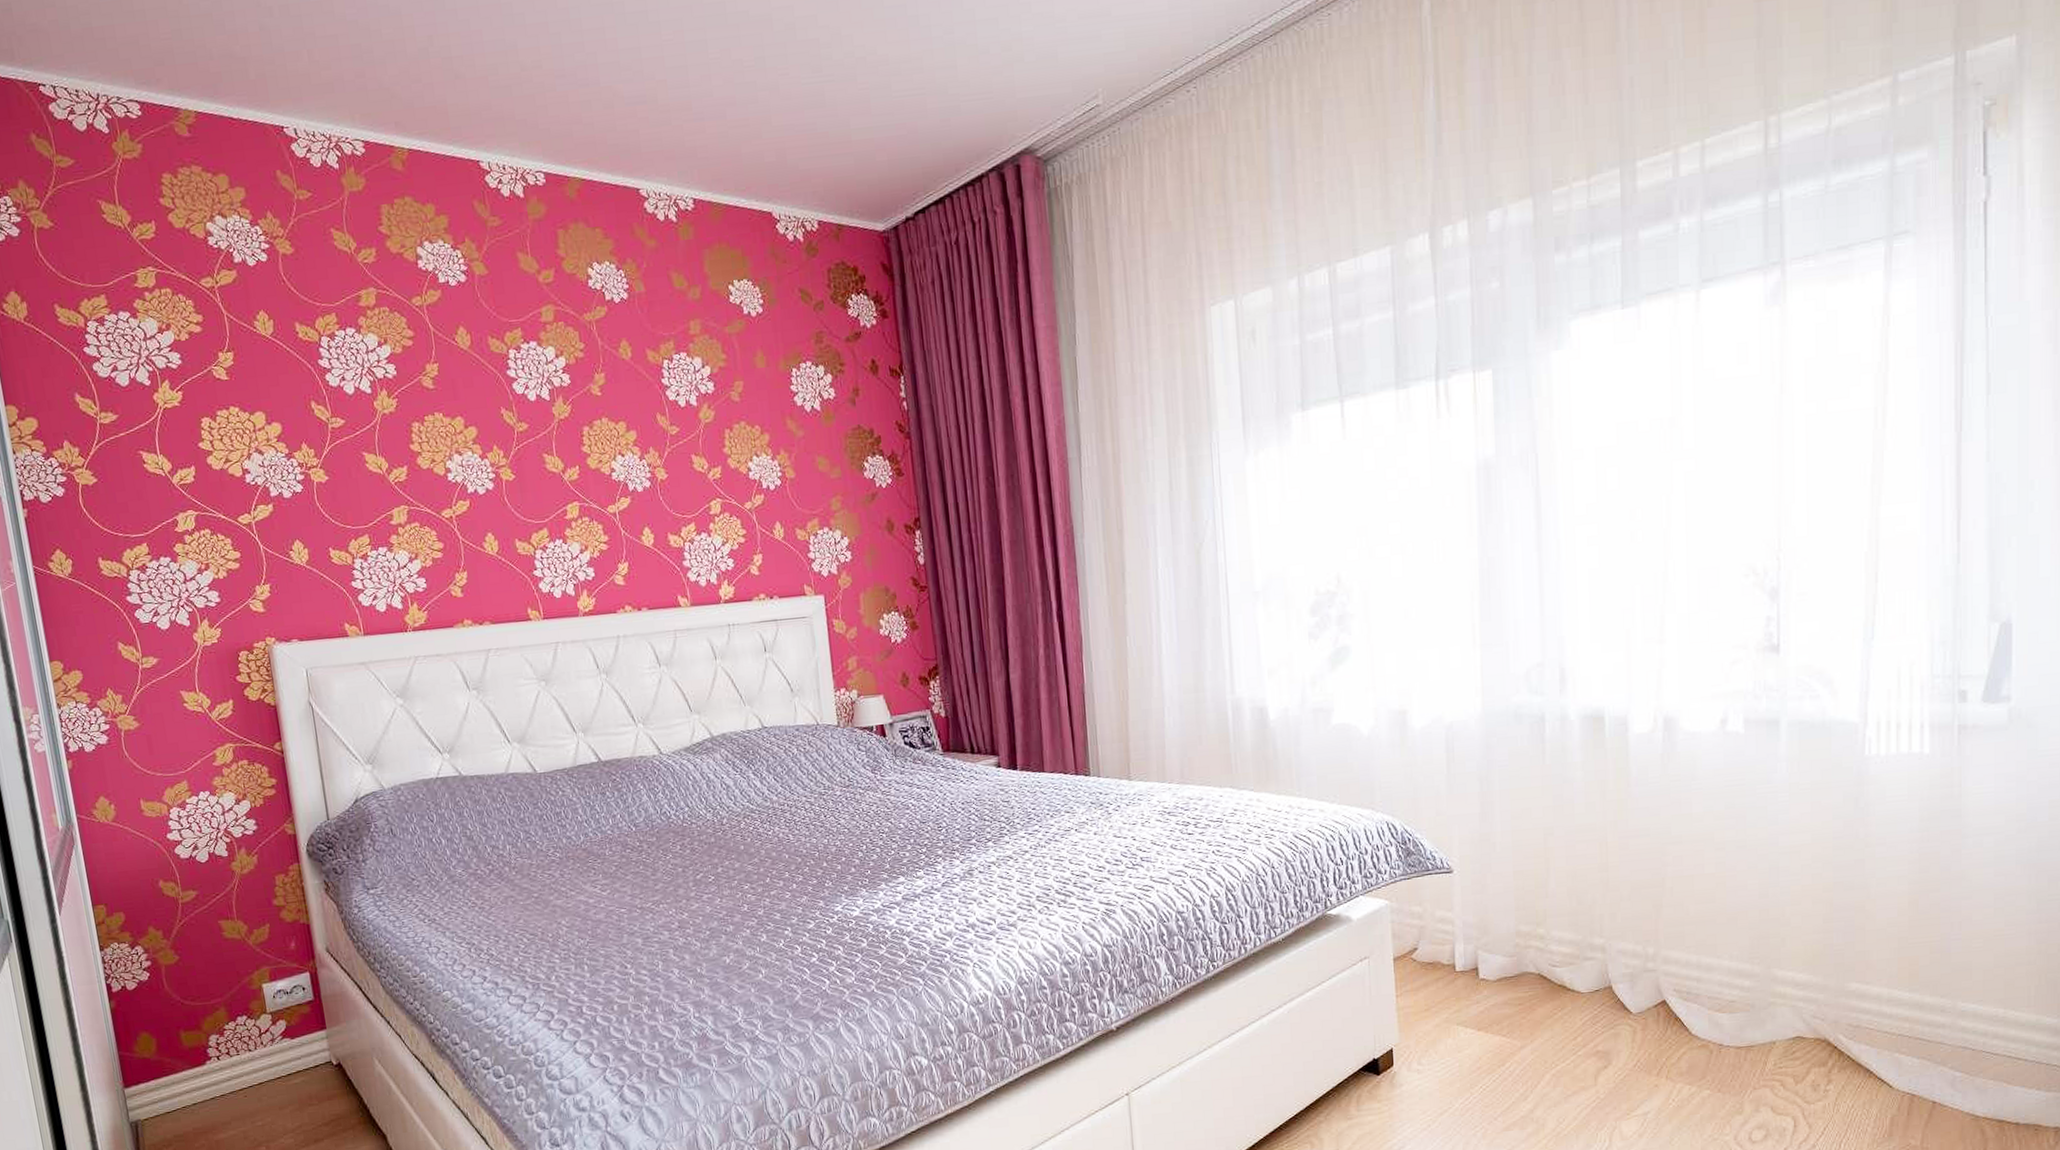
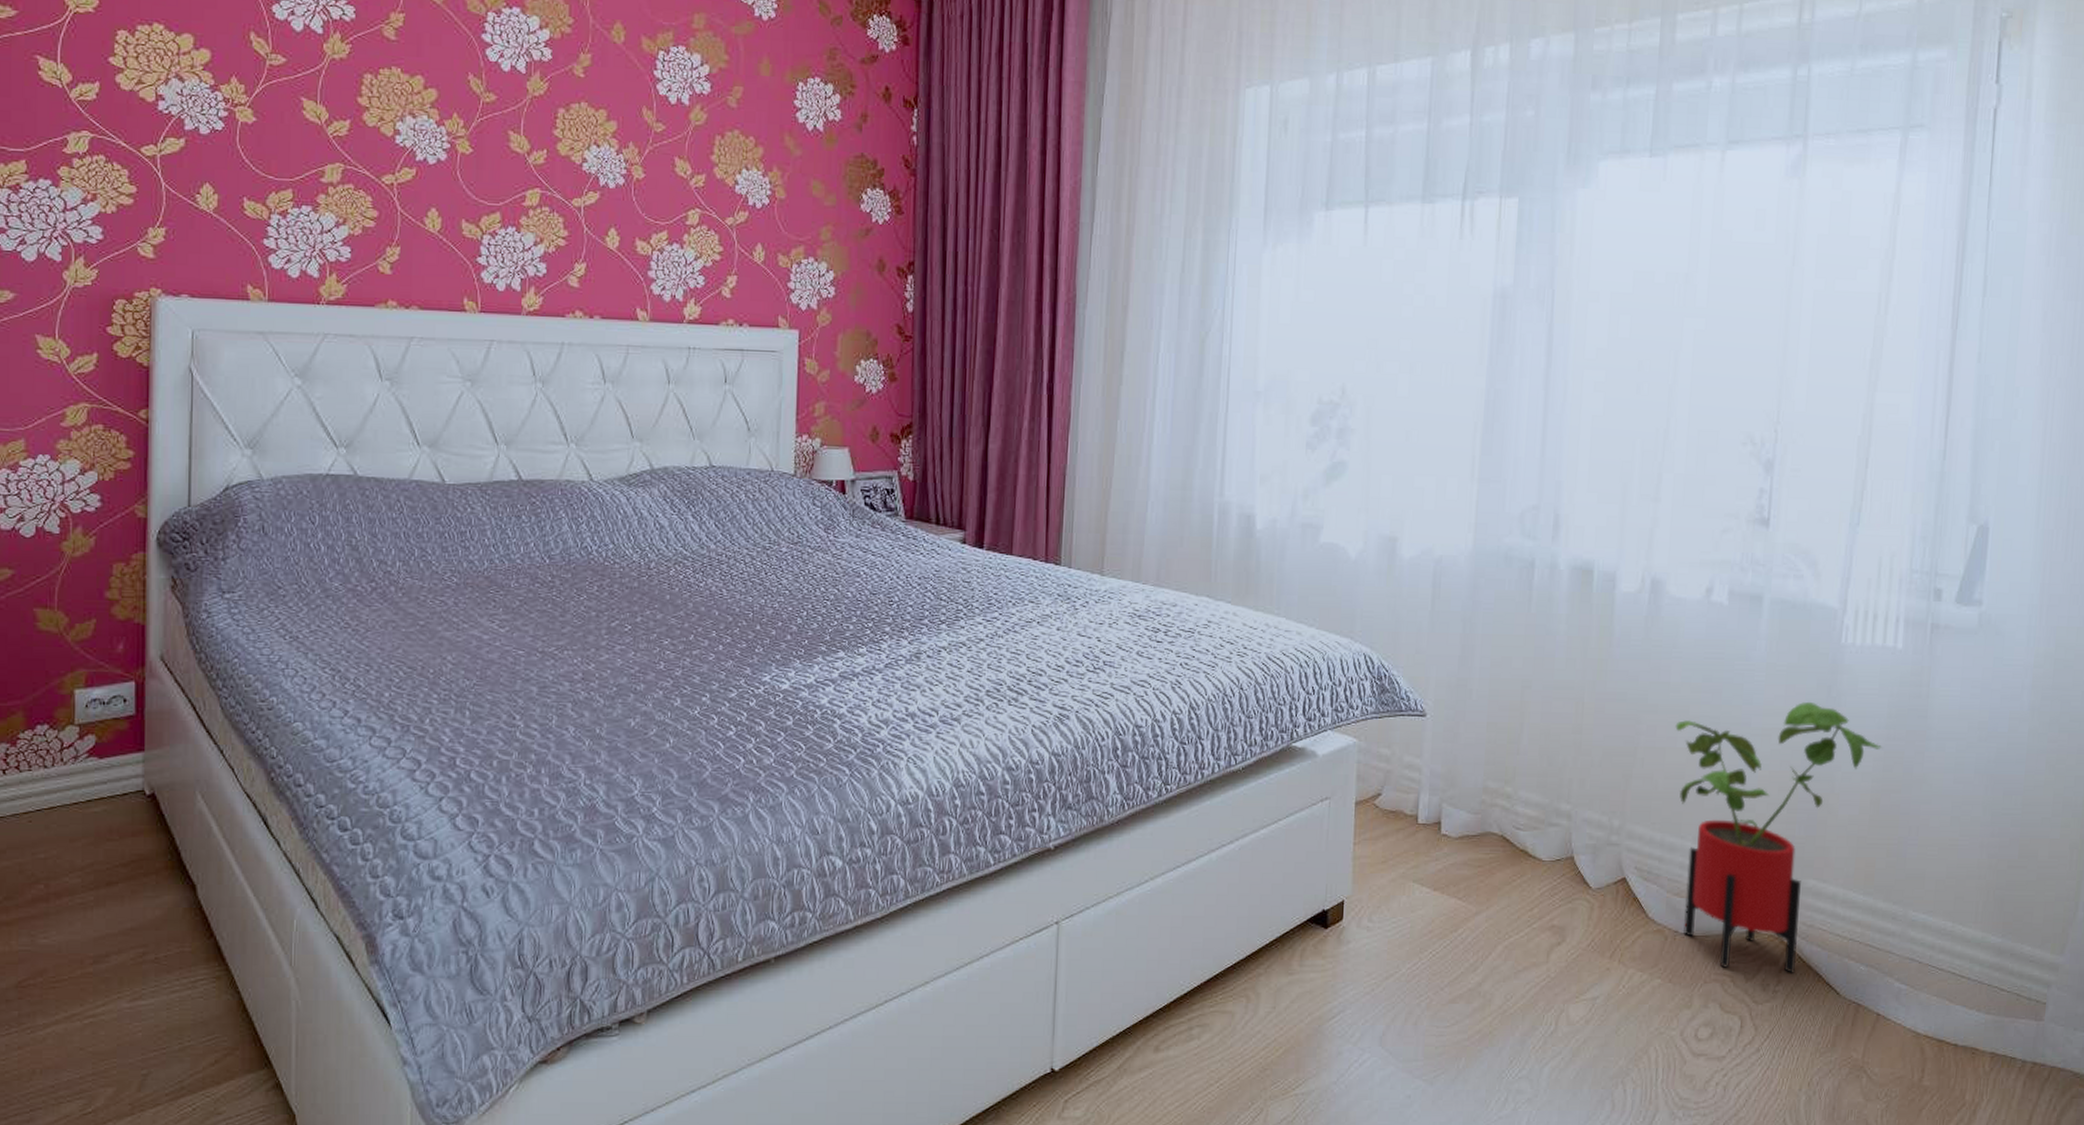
house plant: none [1701,815,1916,1074] -> present [1675,701,1882,973]

